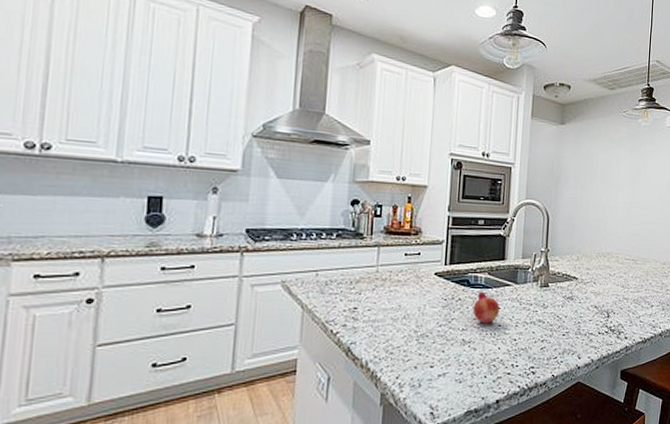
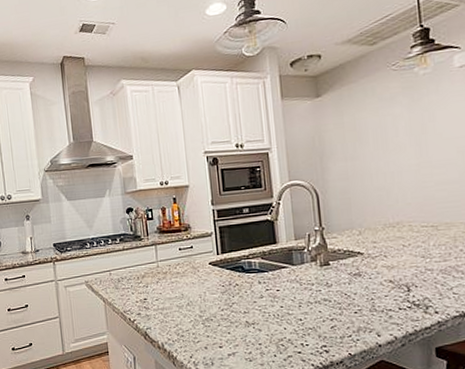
fruit: present [472,291,500,324] -> none [251,275,280,306]

